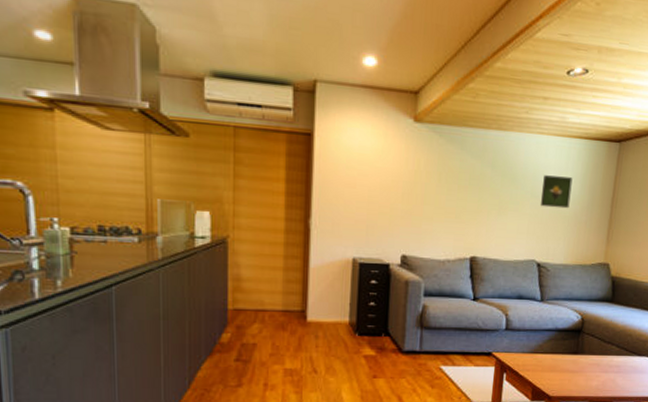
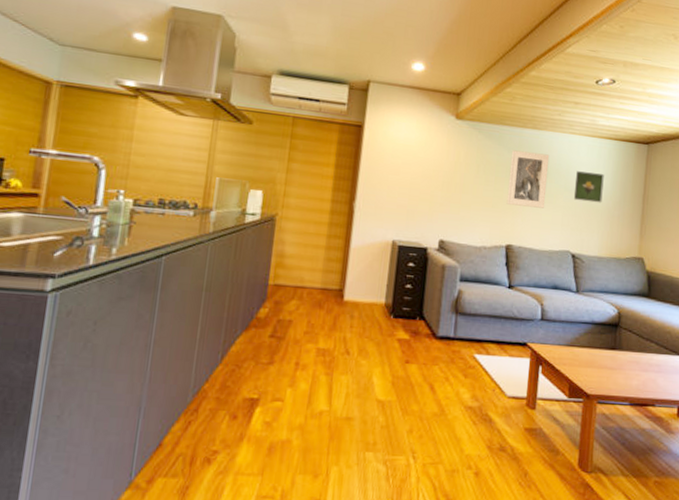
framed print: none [470,155,516,217] -> present [506,150,550,208]

